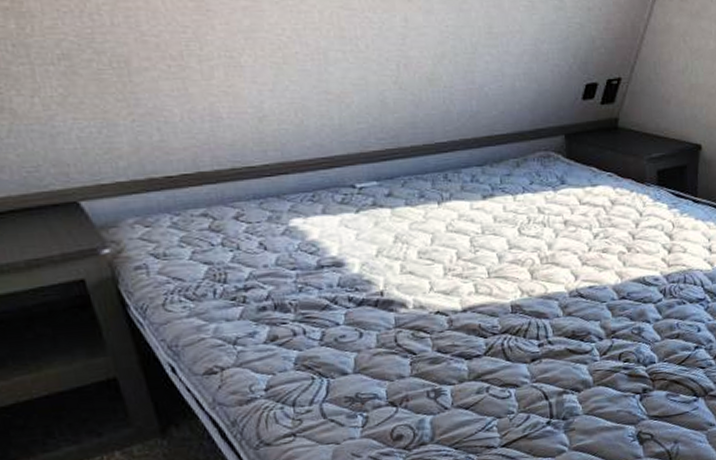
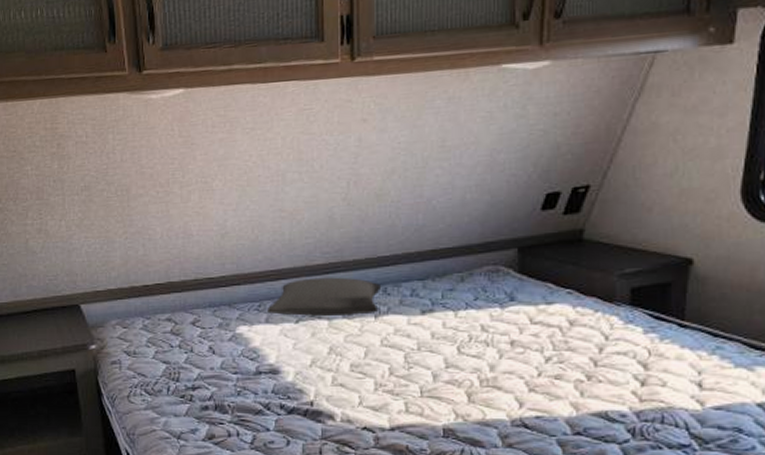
pillow: none [323,164,443,205] -> present [268,277,382,316]

